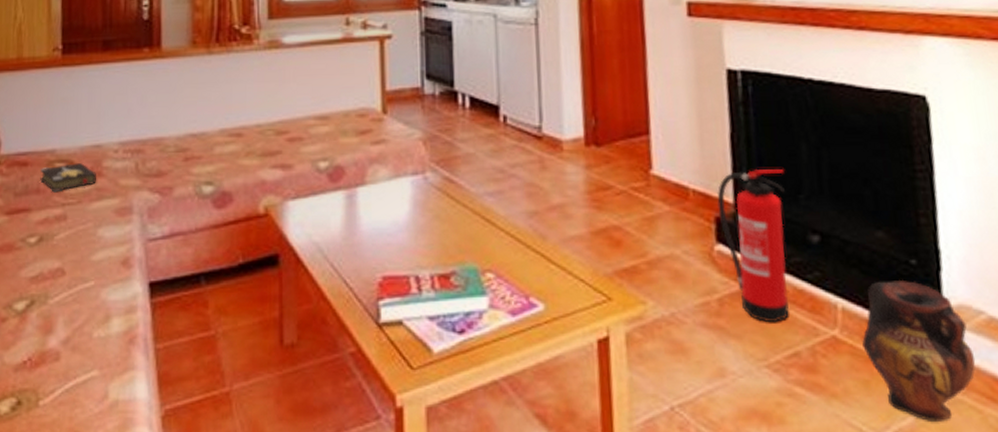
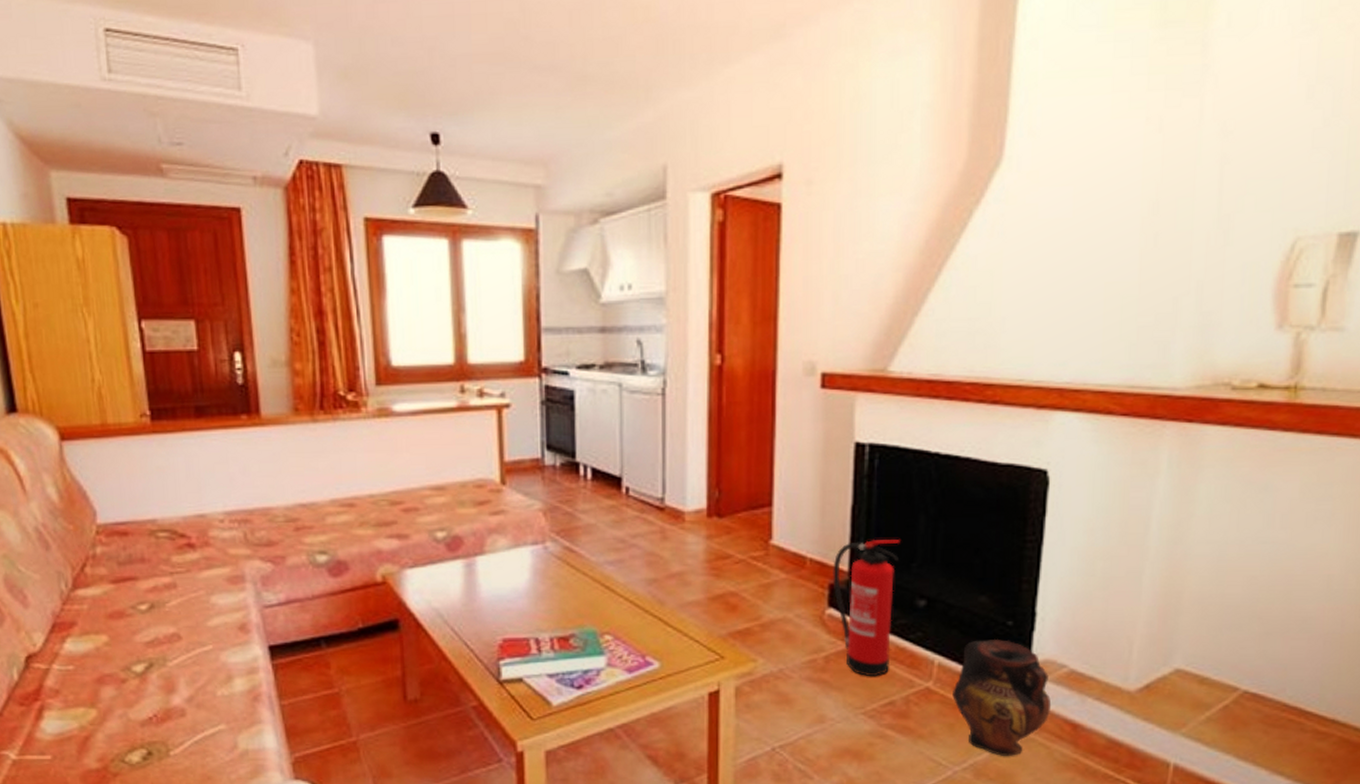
hardback book: present [40,163,96,193] -> none [143,533,204,562]

